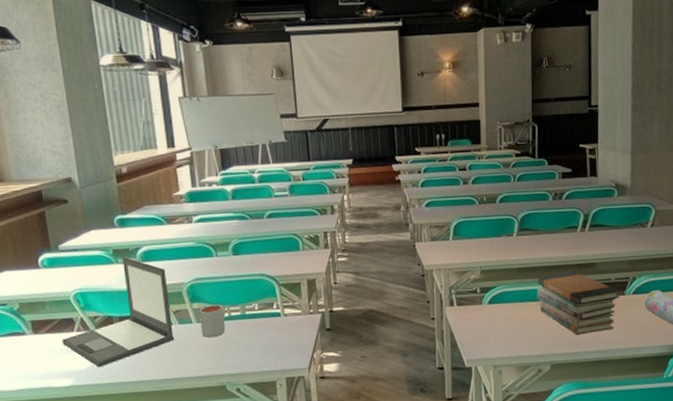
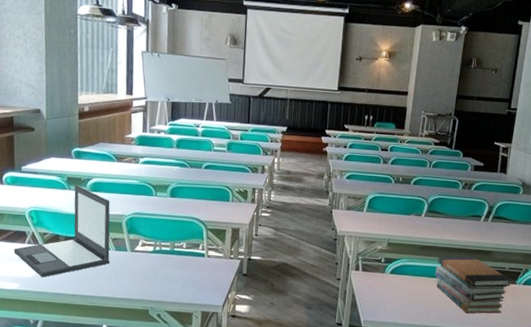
mug: present [199,304,226,338] -> none [133,238,156,267]

